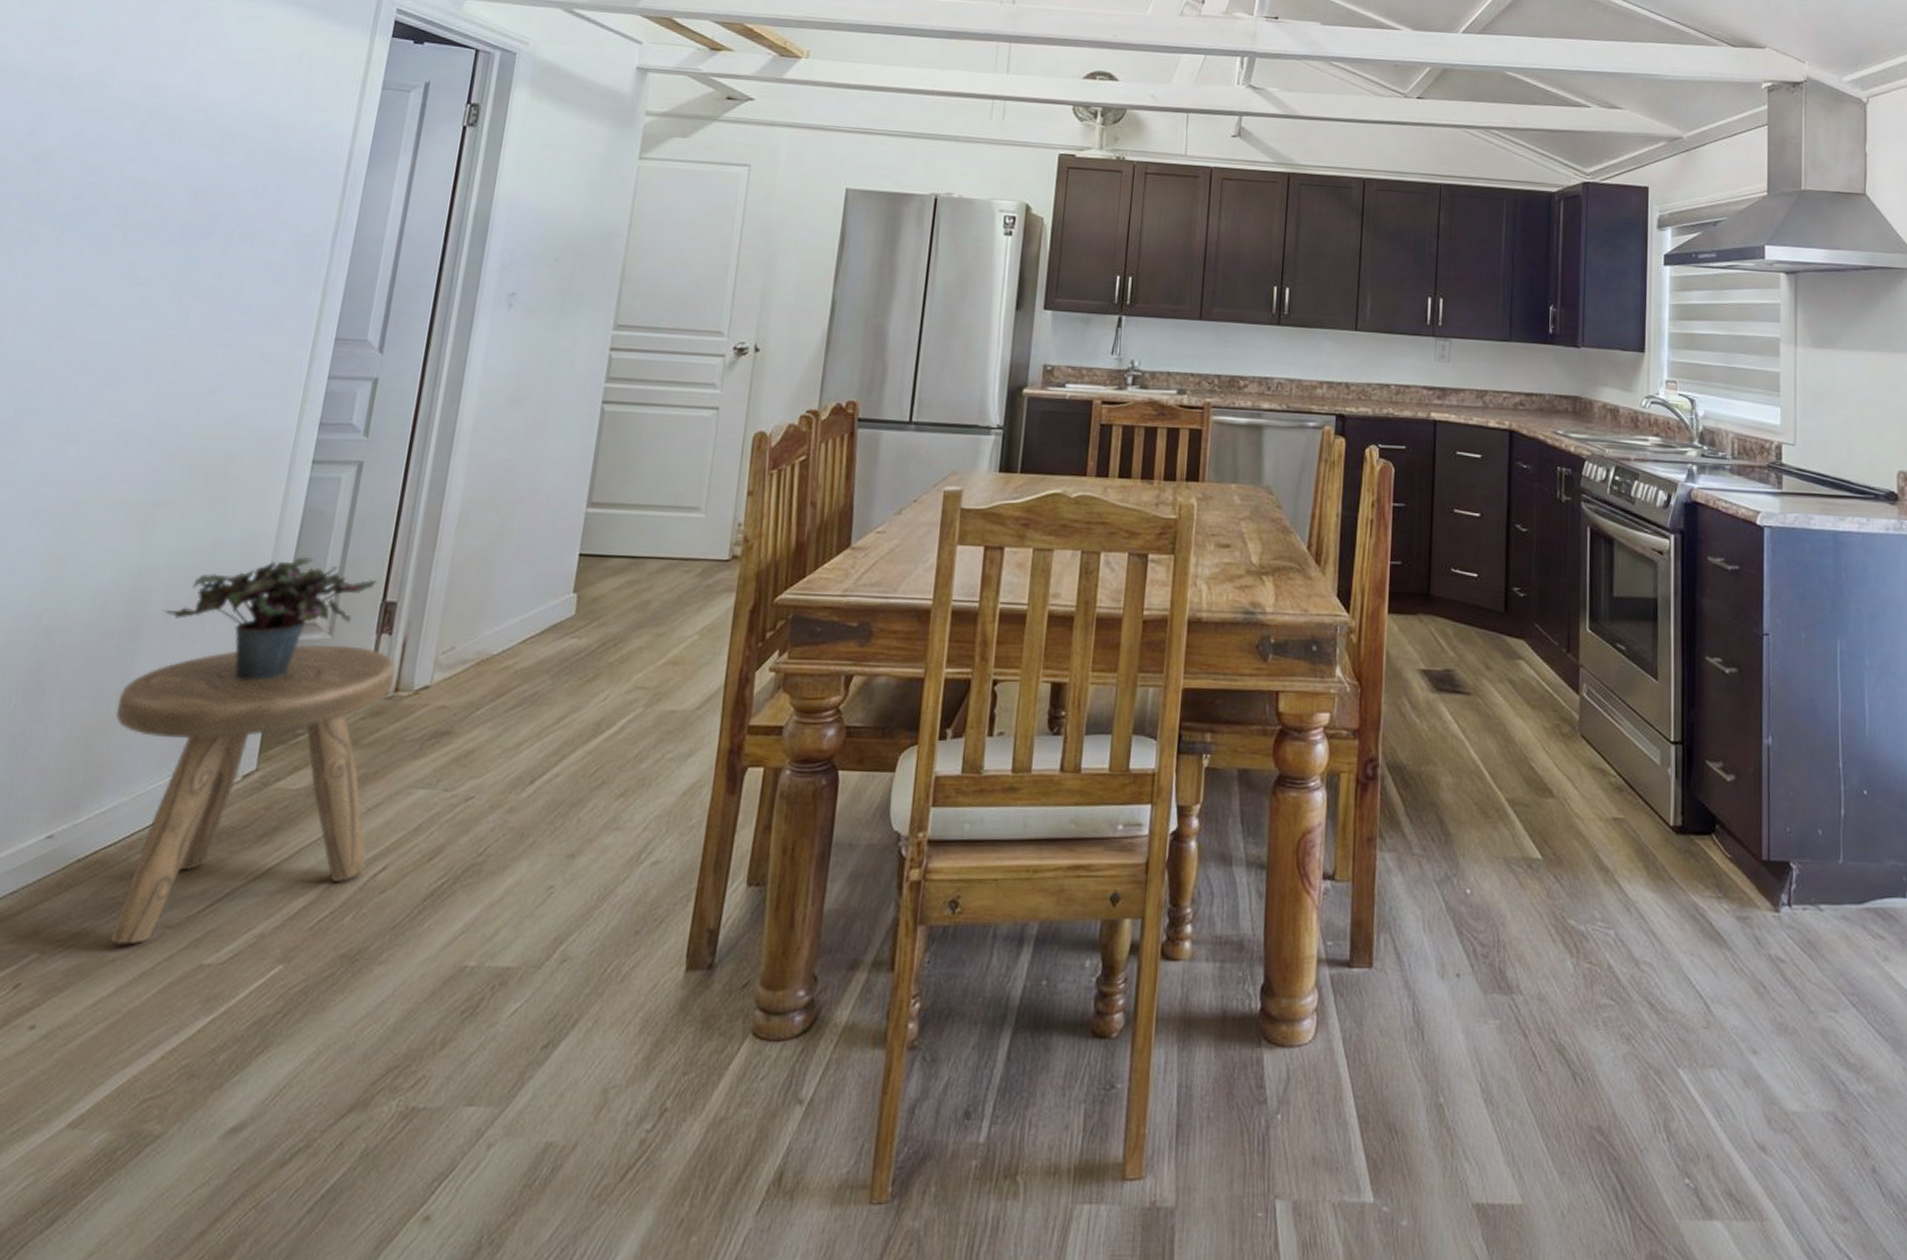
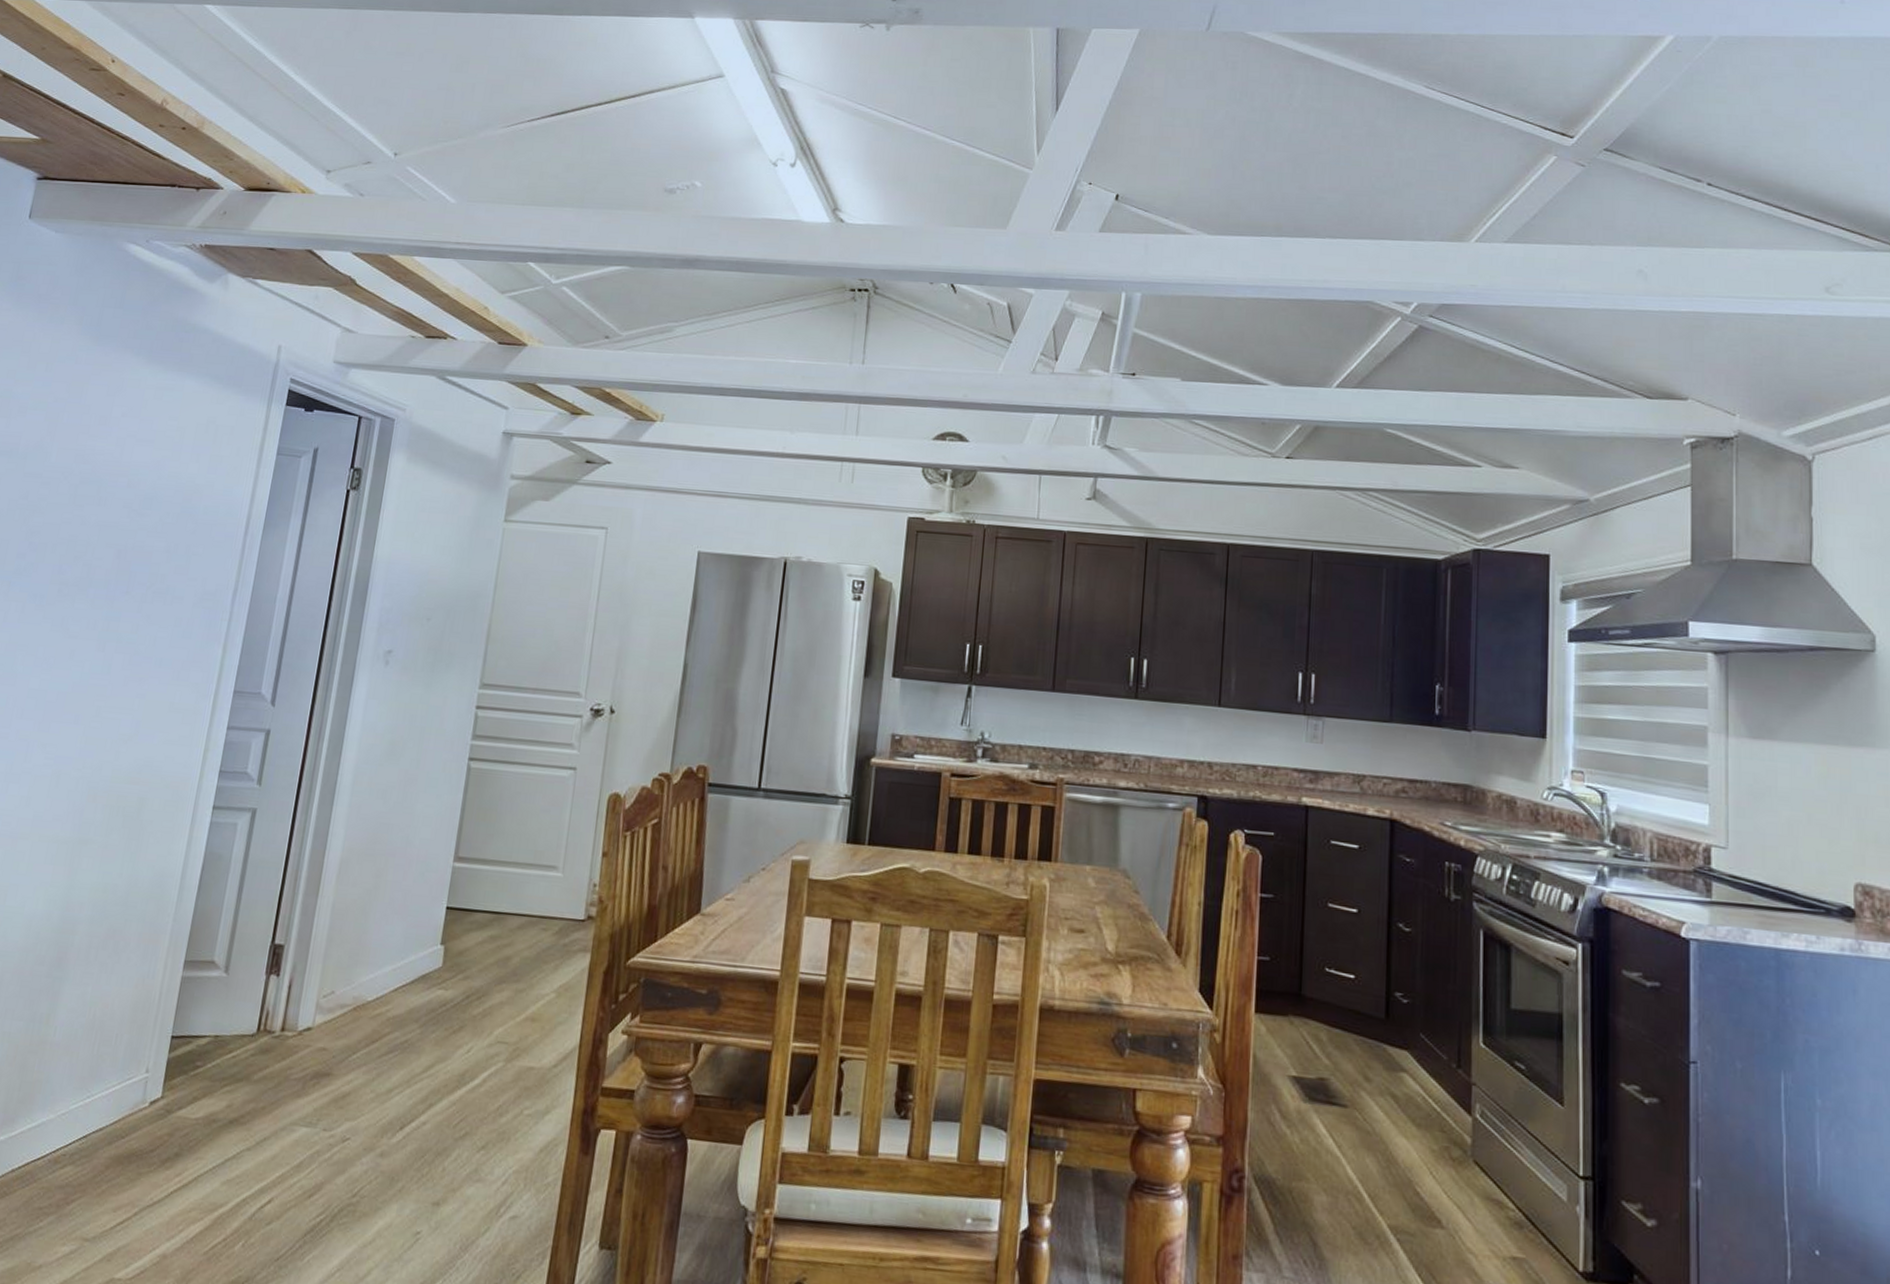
stool: present [110,644,396,945] -> none [38,980,283,1254]
potted plant: present [162,556,378,681] -> none [85,896,268,1013]

